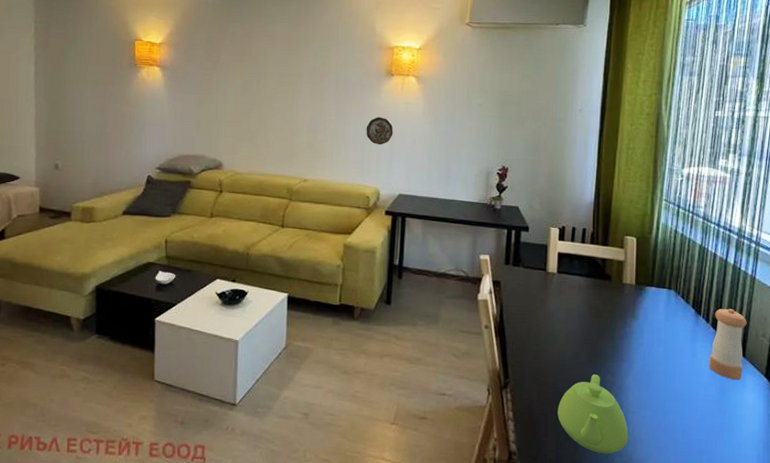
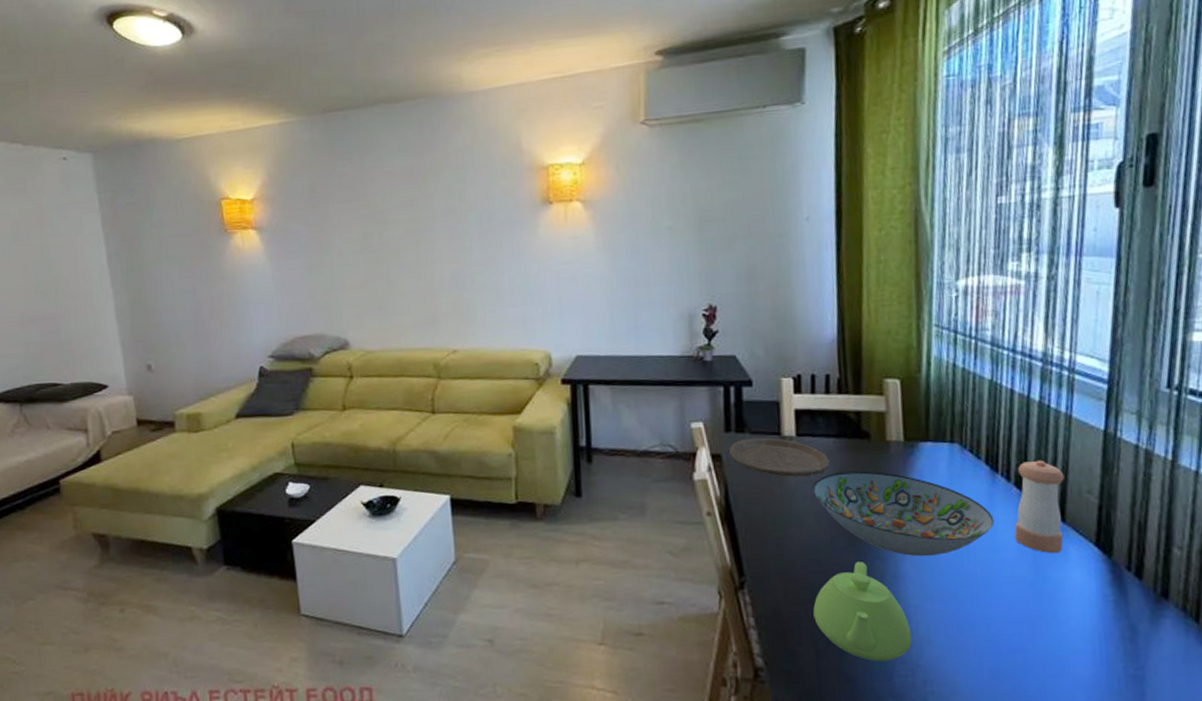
decorative plate: present [366,117,393,145] -> none [524,259,560,296]
plate: none [507,271,580,305] -> present [729,437,830,477]
decorative bowl: none [565,303,695,375] -> present [812,471,994,557]

